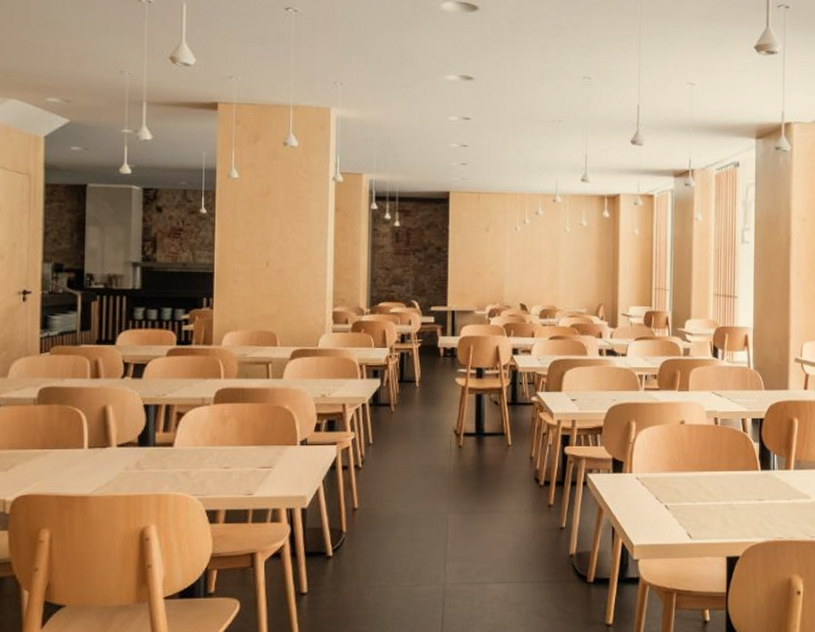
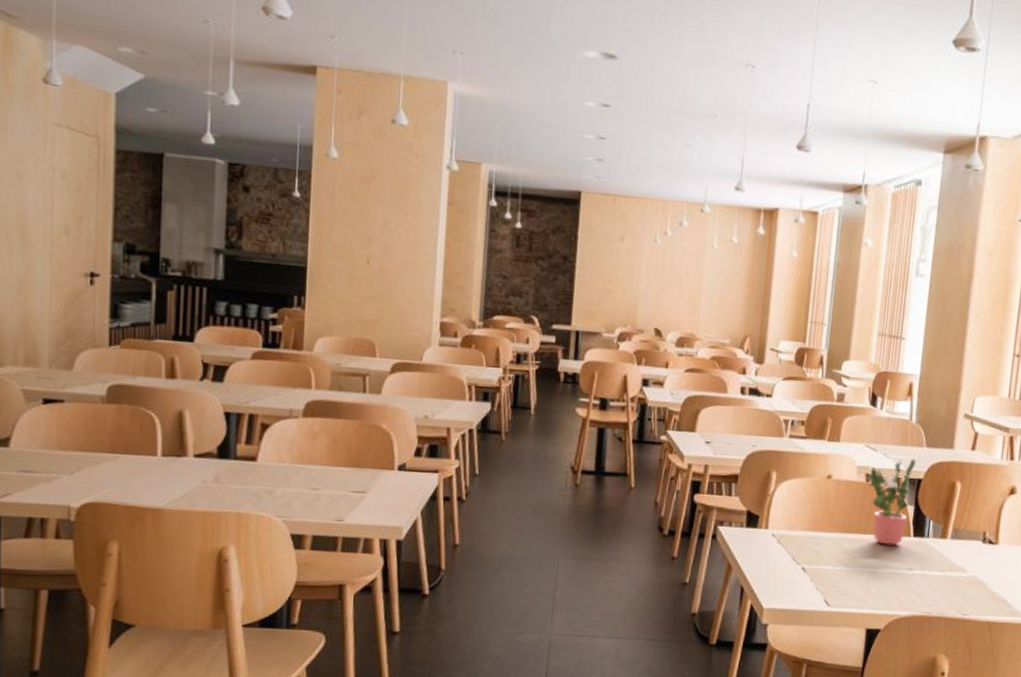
potted plant: none [713,401,757,479] -> present [865,459,917,546]

